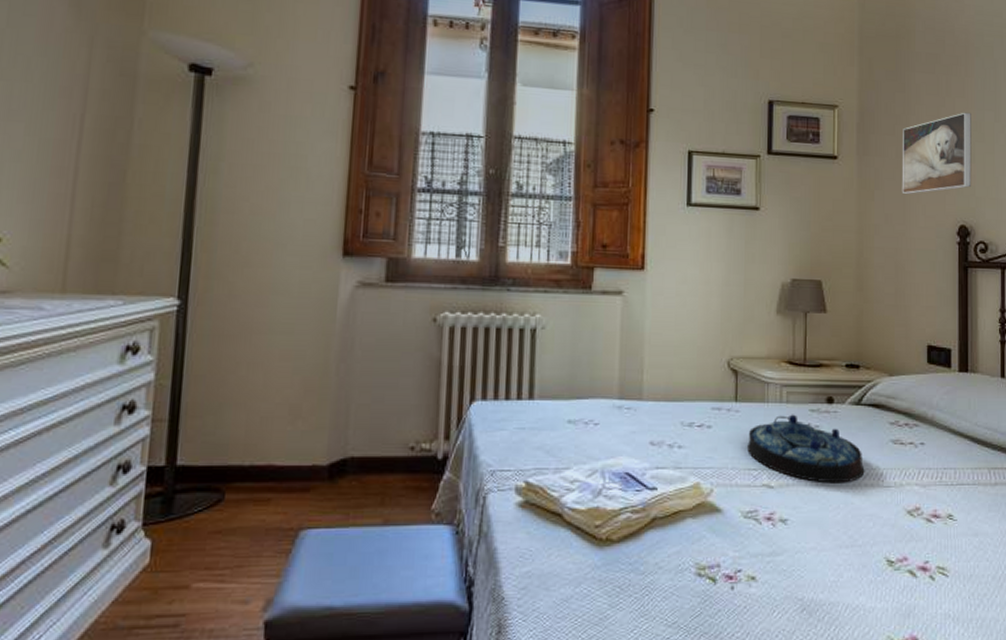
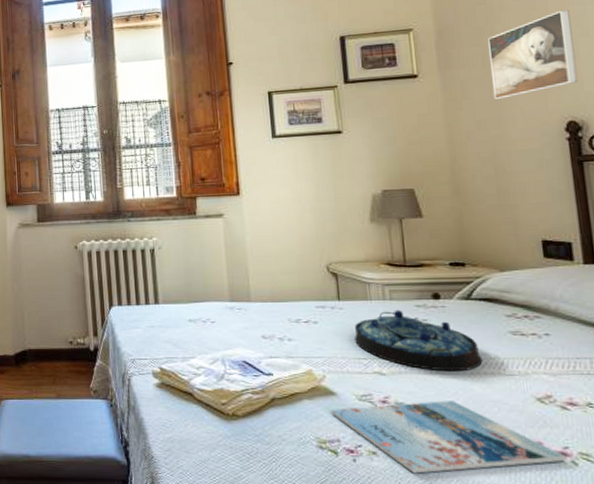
magazine: none [714,516,926,599] -> present [331,401,567,474]

